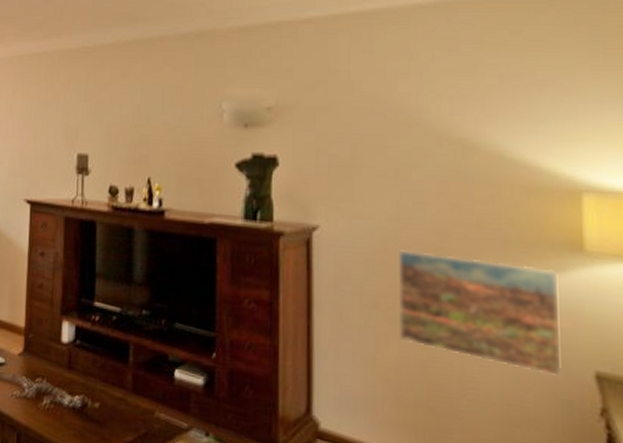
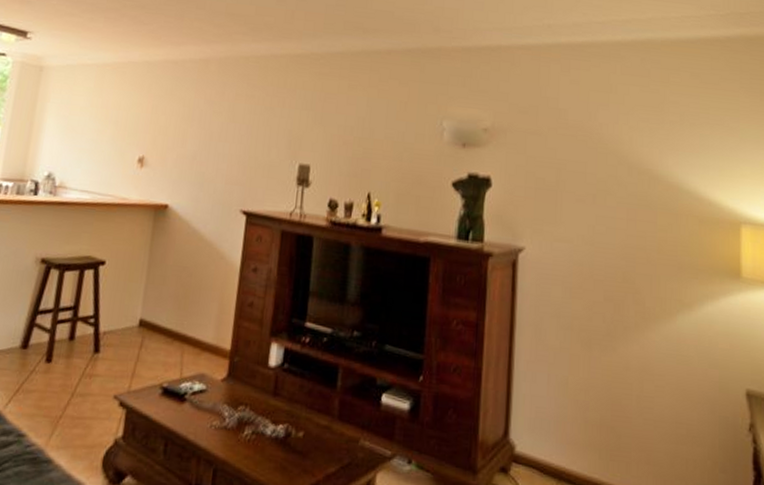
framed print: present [398,250,563,377] -> none [589,273,721,395]

